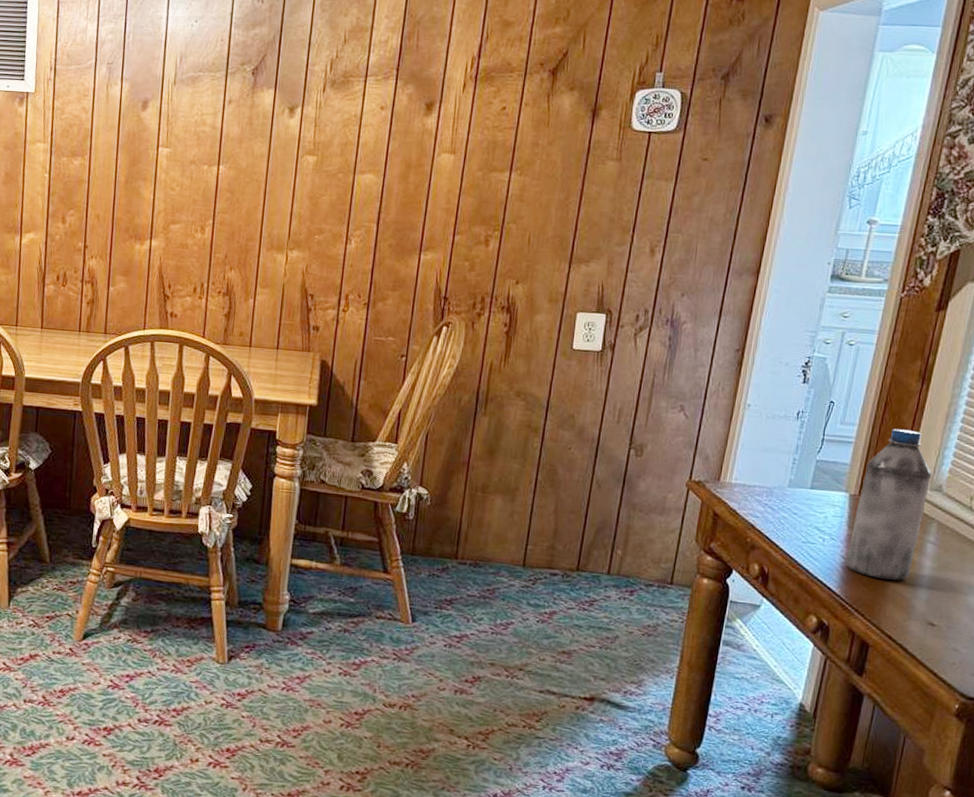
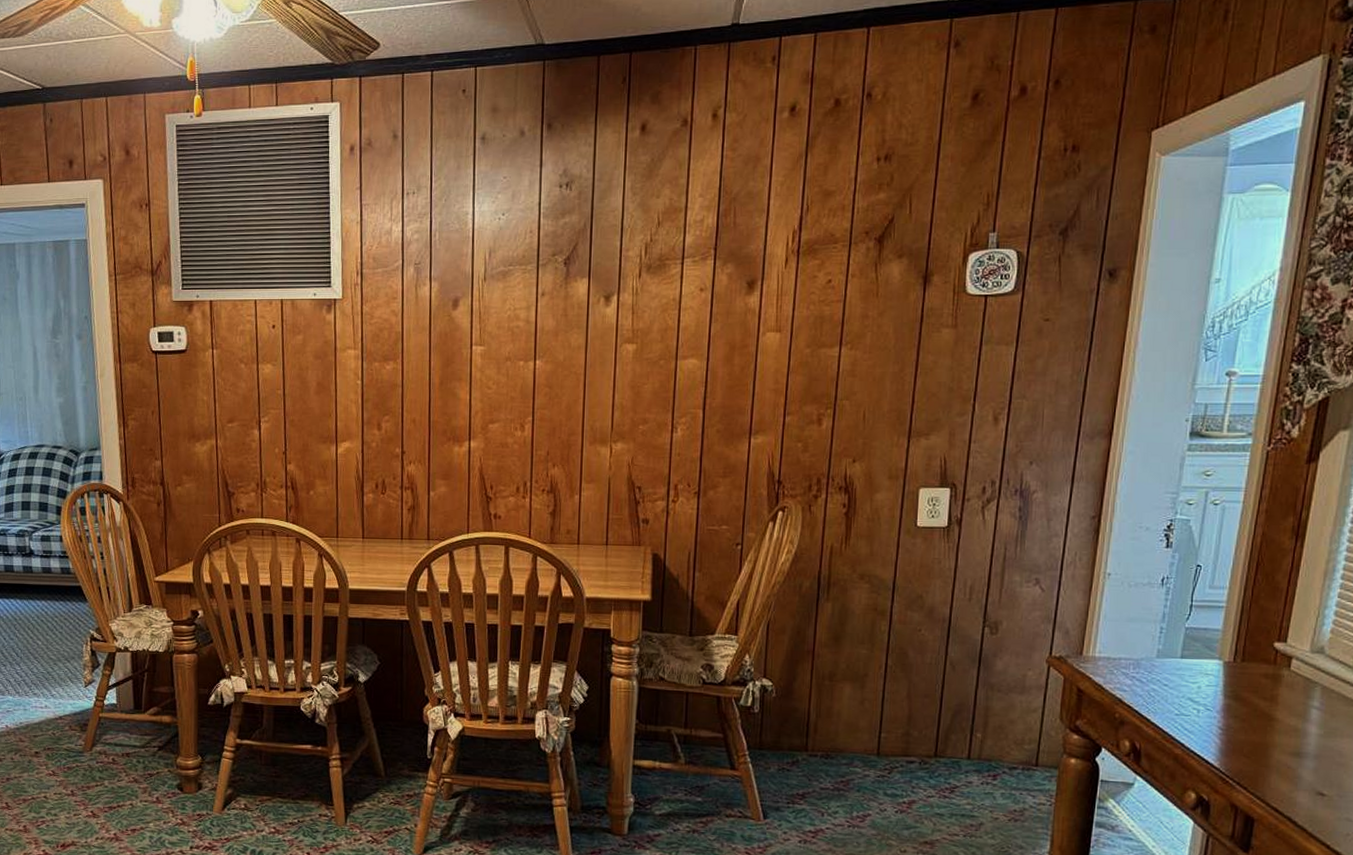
water bottle: present [846,429,932,581] -> none [1224,590,1313,750]

